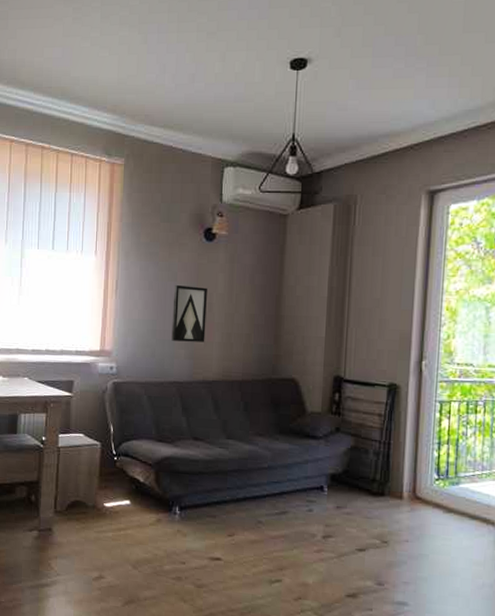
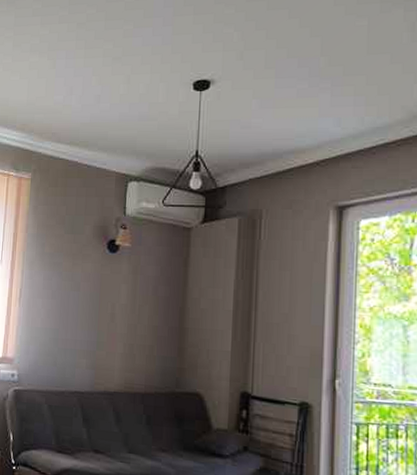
wall art: present [171,284,207,342] -> none [73,294,110,353]

